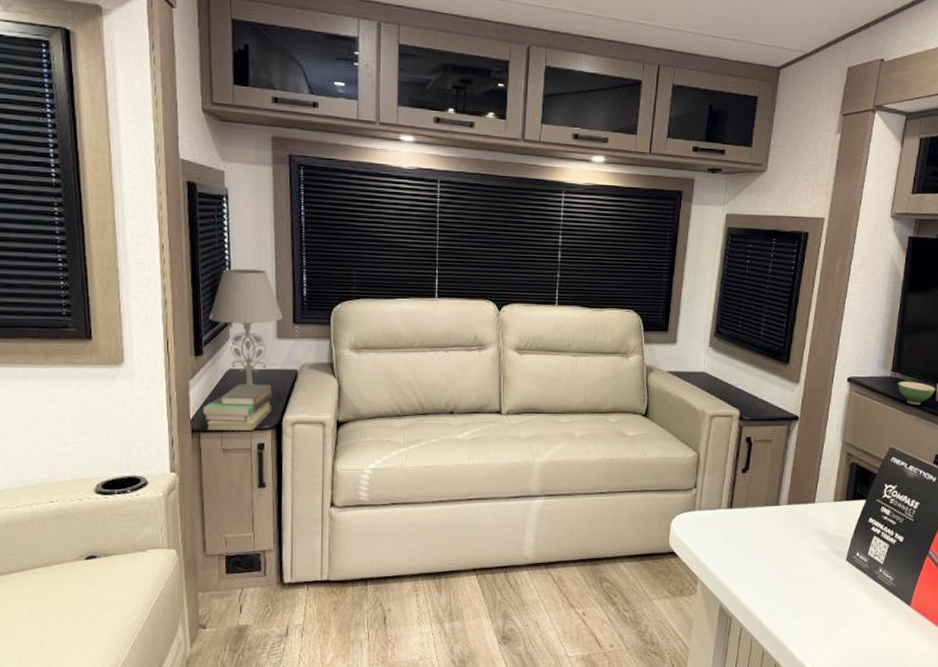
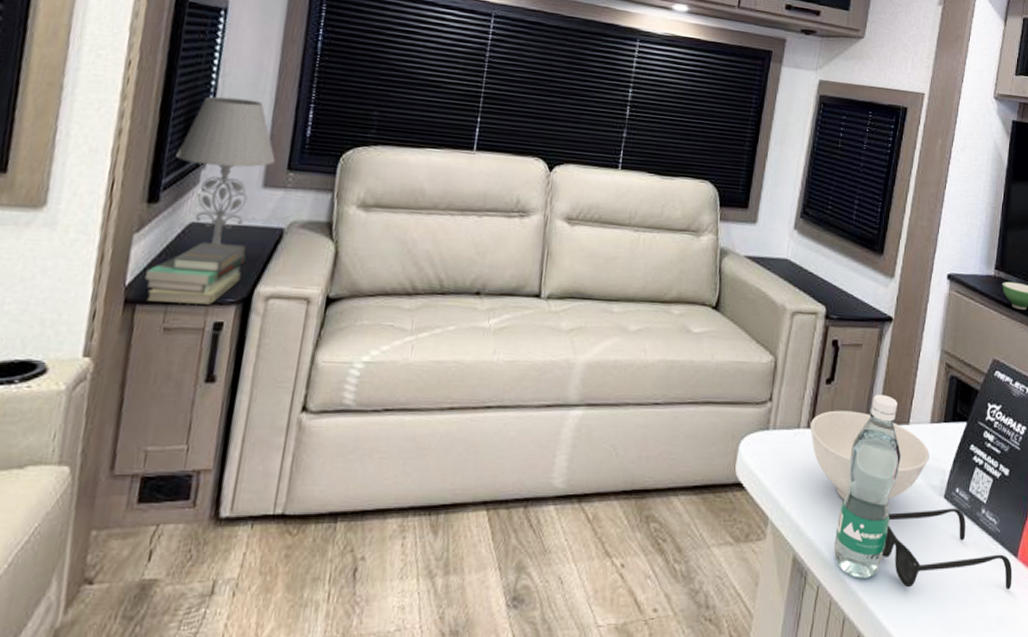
bowl: none [730,493,833,563] -> present [810,410,930,500]
bottle: none [753,480,808,622] -> present [833,395,901,578]
sunglasses: none [794,568,906,630] -> present [882,508,1013,590]

